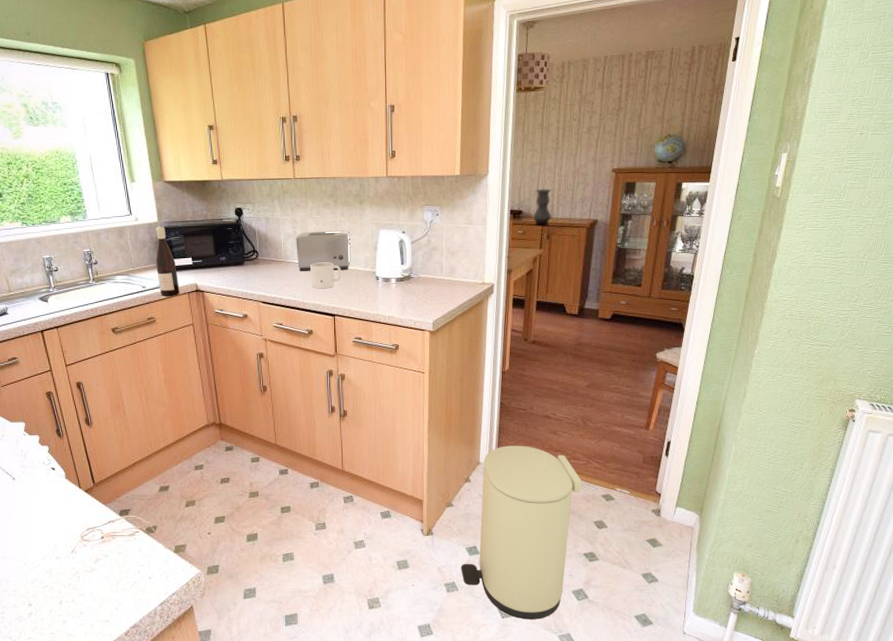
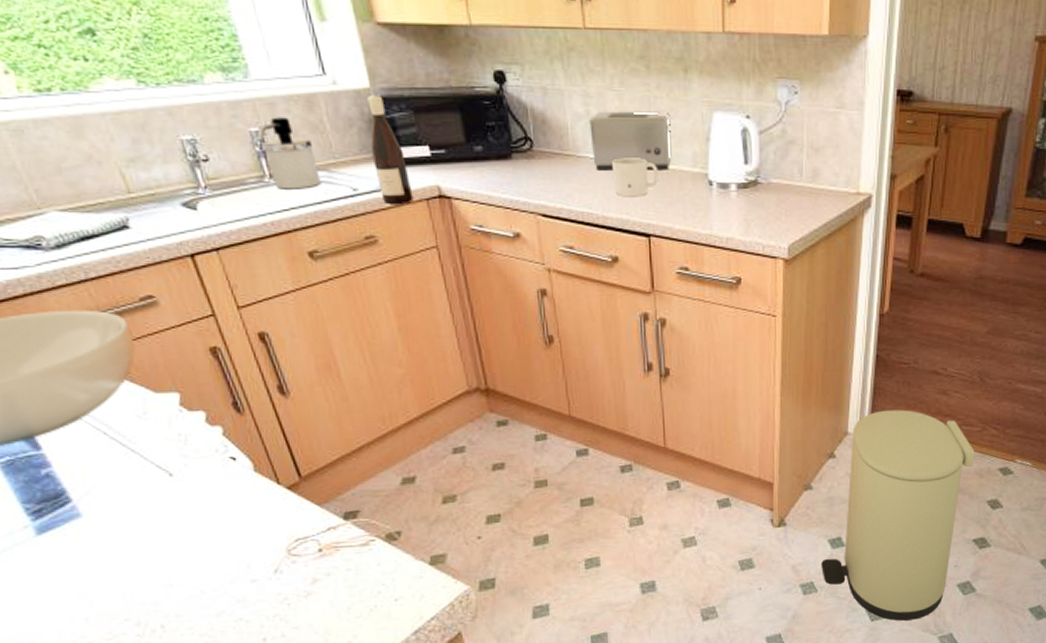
soap dispenser: none [88,242,123,288] -> present [257,117,321,190]
vase: present [533,188,552,225] -> none [927,60,954,113]

